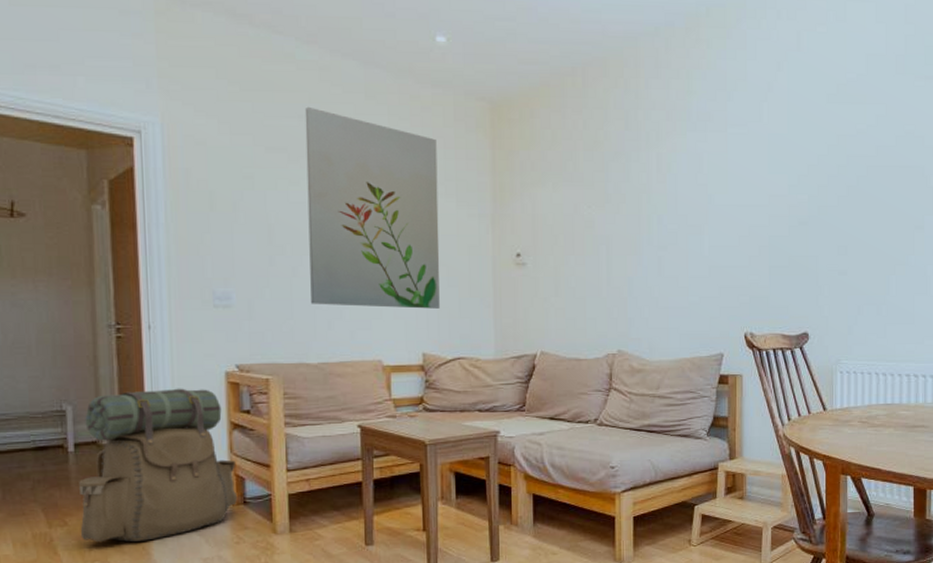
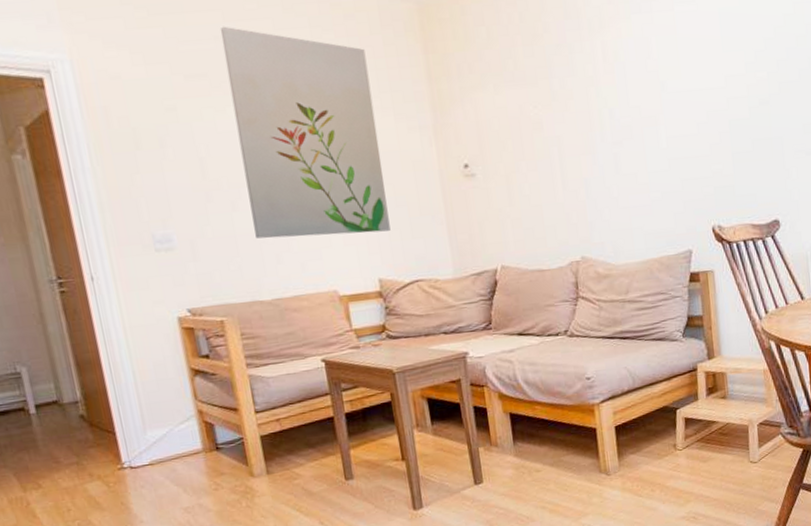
backpack: present [79,388,237,543] -> none [41,337,209,502]

